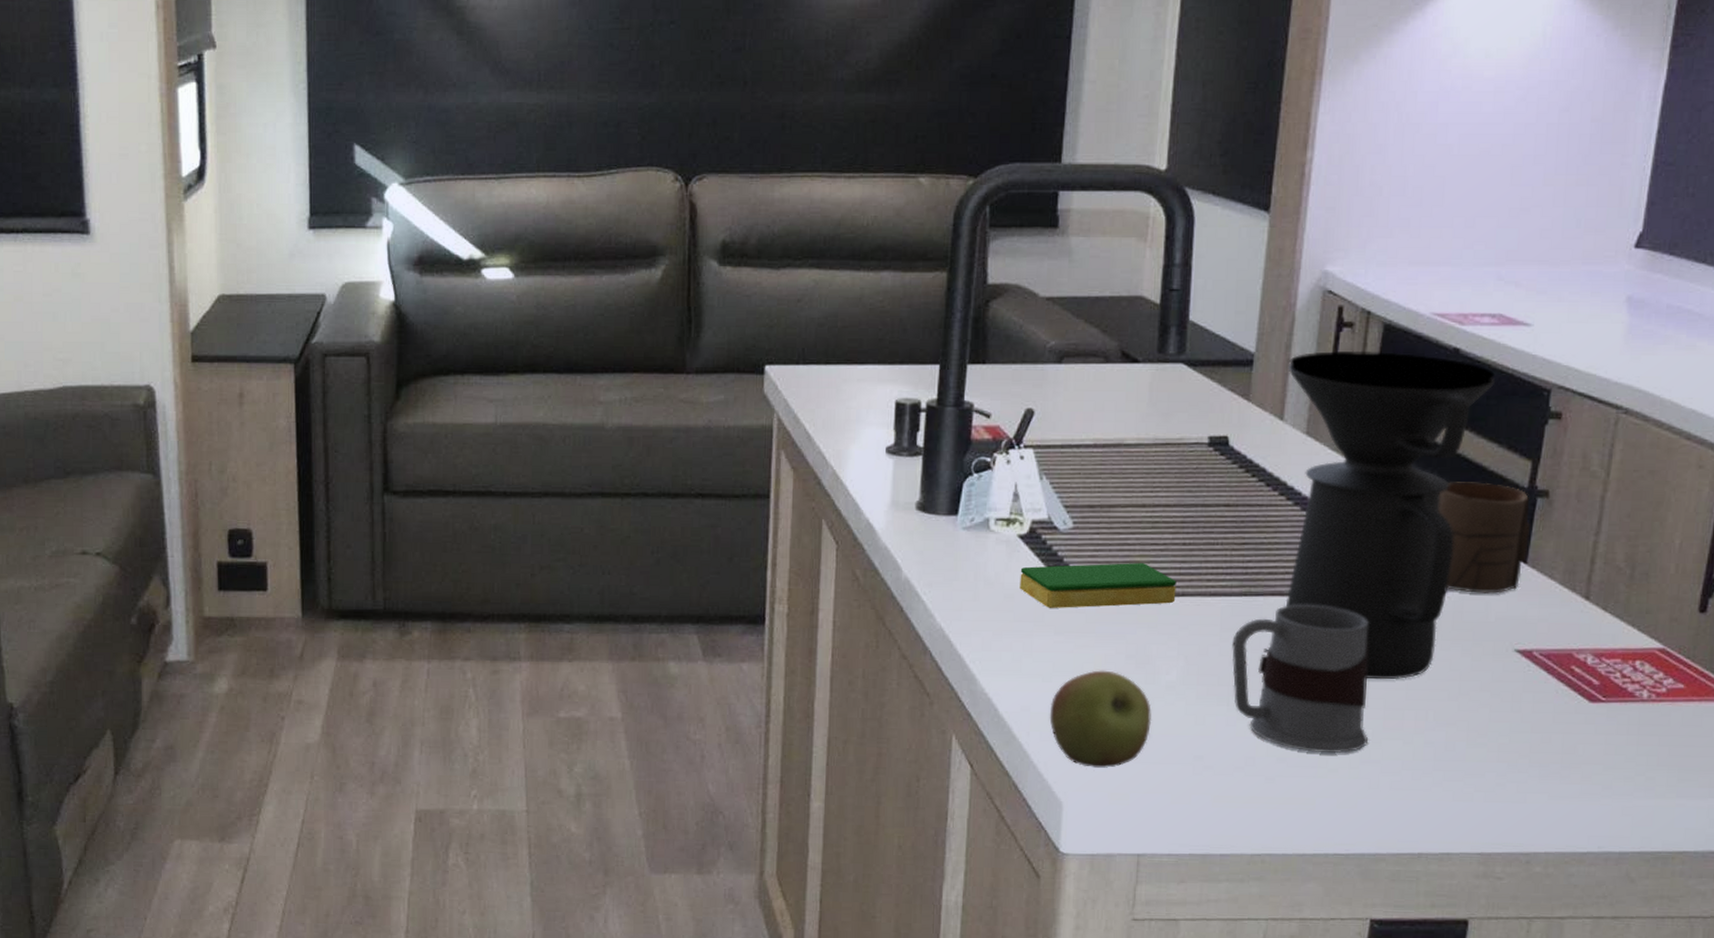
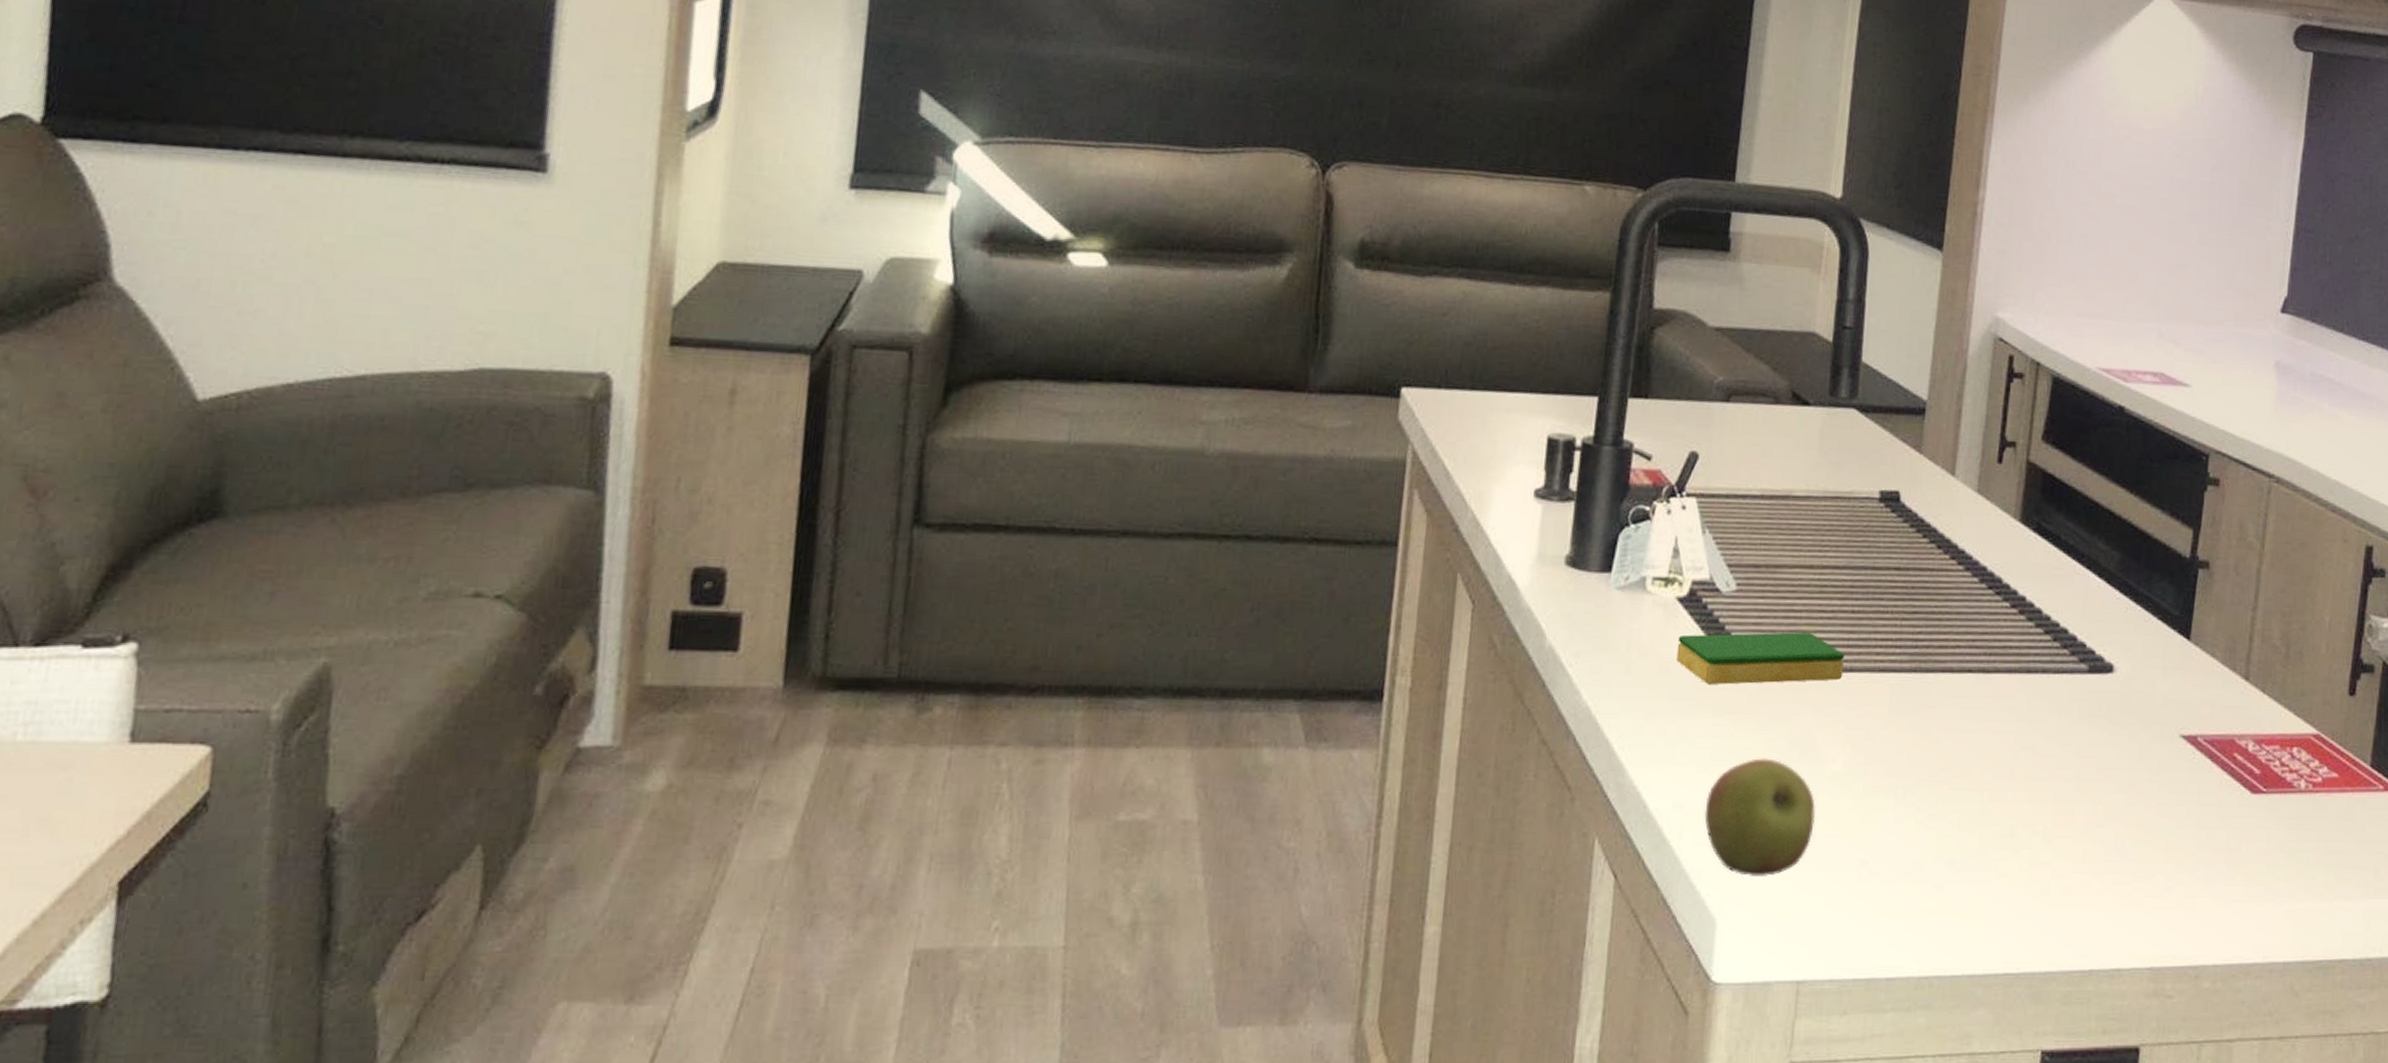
mug: present [1232,604,1369,753] -> none [1901,682,2039,855]
coffee maker: present [1285,350,1495,680] -> none [1955,403,2157,769]
cup: present [1438,482,1531,594] -> none [2106,549,2193,673]

